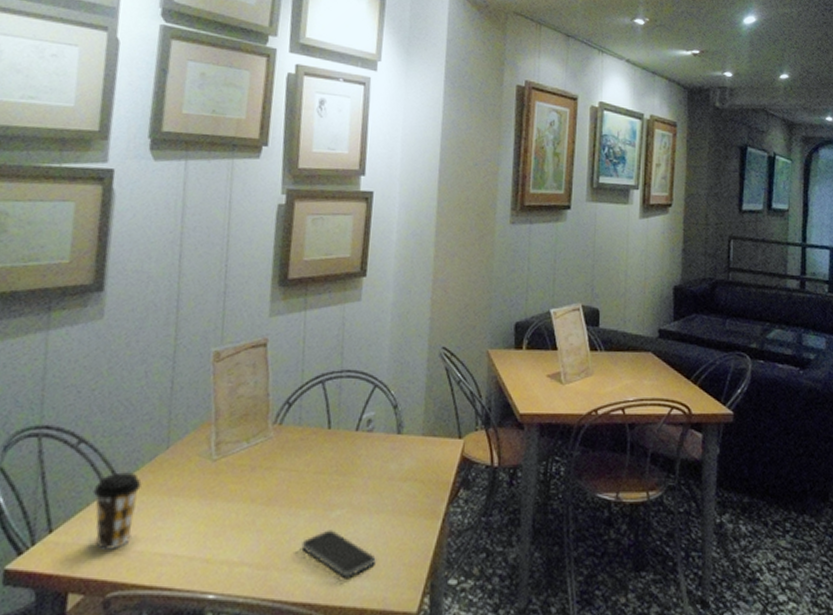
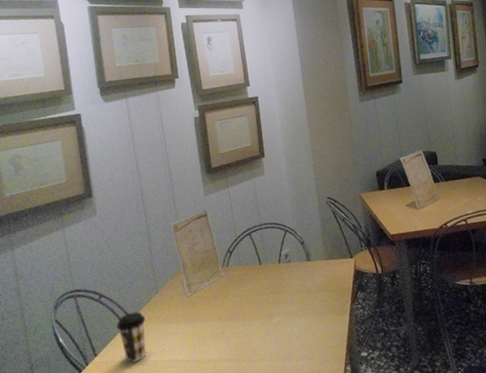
smartphone: present [301,530,376,578] -> none [257,331,309,361]

